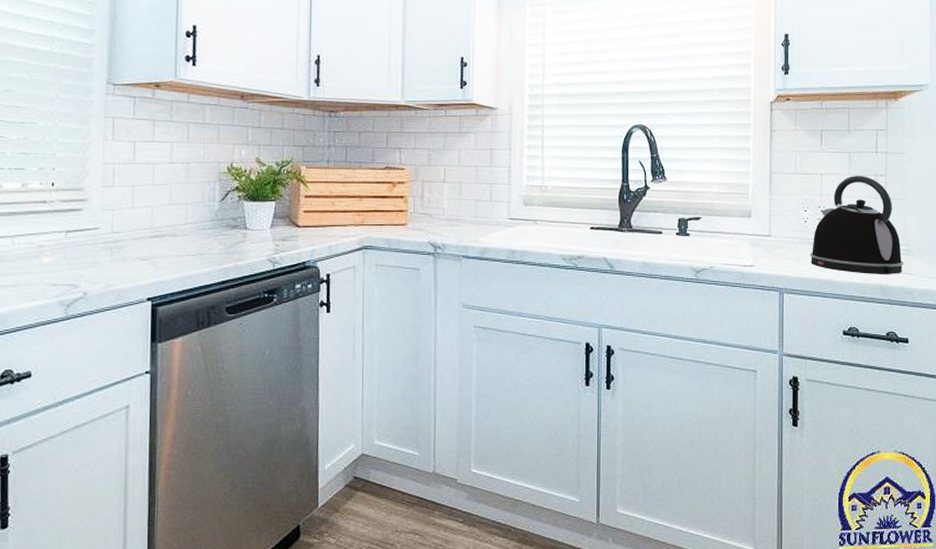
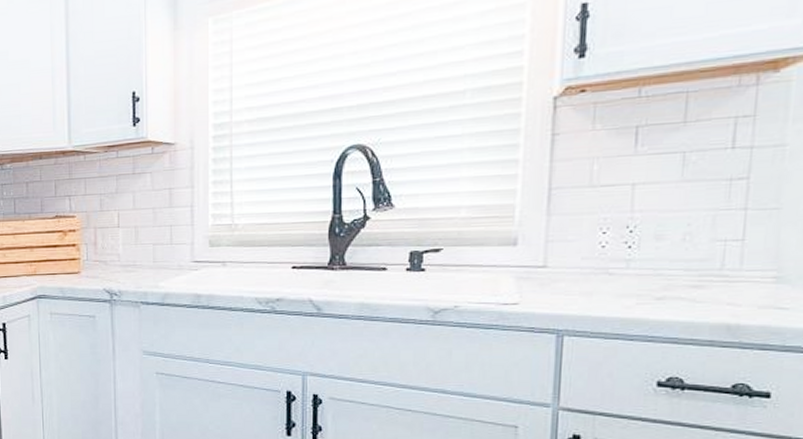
kettle: present [810,176,905,274] -> none [608,181,773,310]

